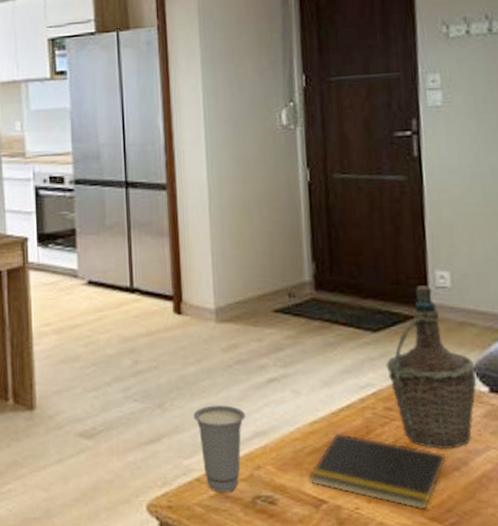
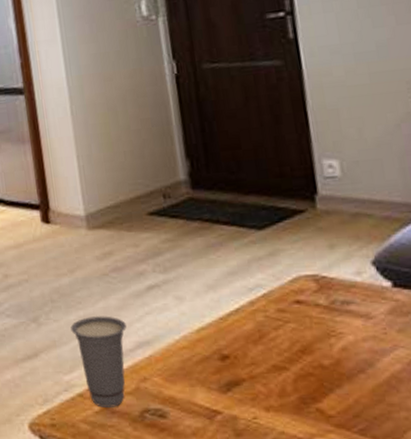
notepad: present [308,431,447,511] -> none [199,337,350,418]
bottle: present [386,286,477,450] -> none [275,176,378,352]

